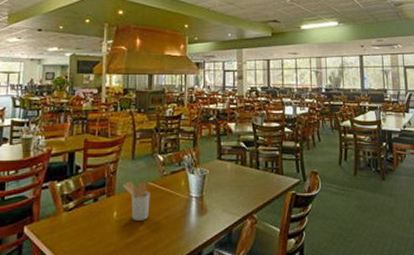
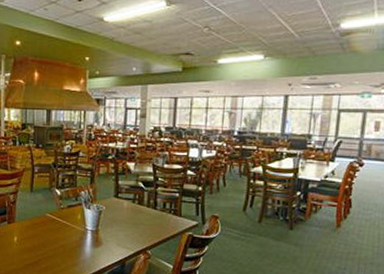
utensil holder: present [123,181,150,221] -> none [22,211,48,247]

